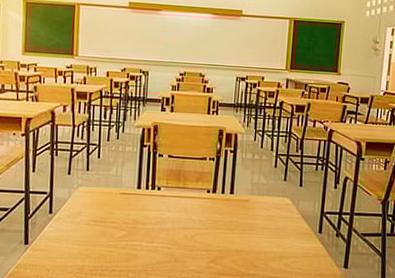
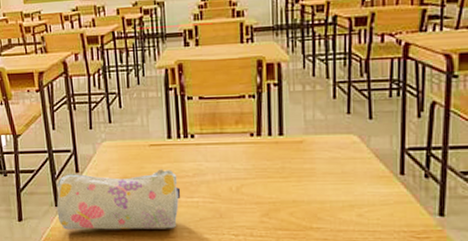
pencil case: none [25,213,144,270] -> present [56,169,181,230]

